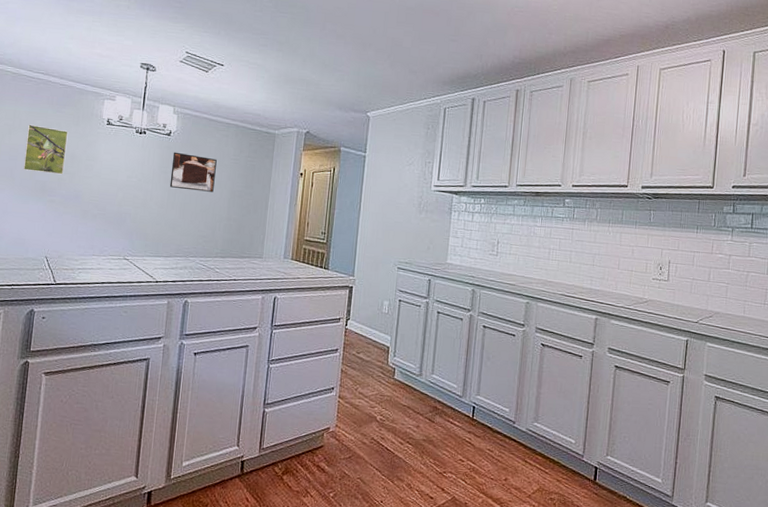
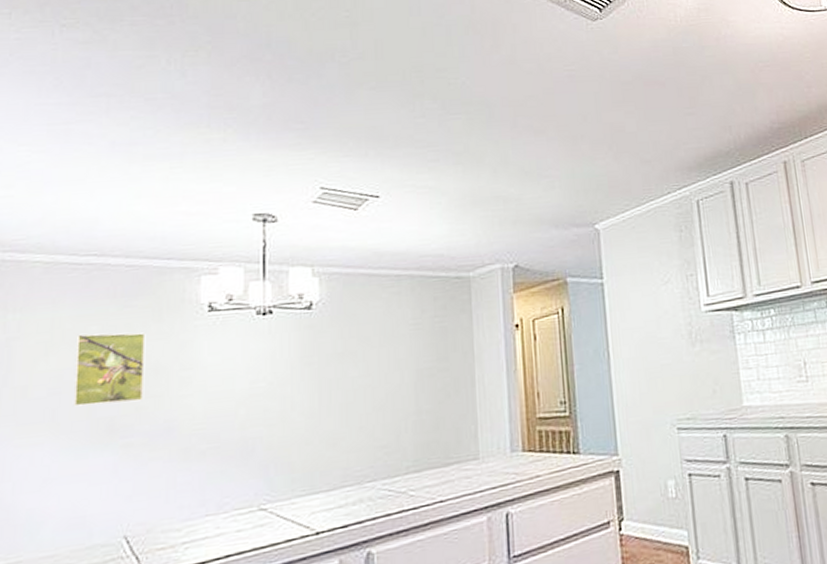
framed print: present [169,152,217,192] -> none [319,329,390,384]

